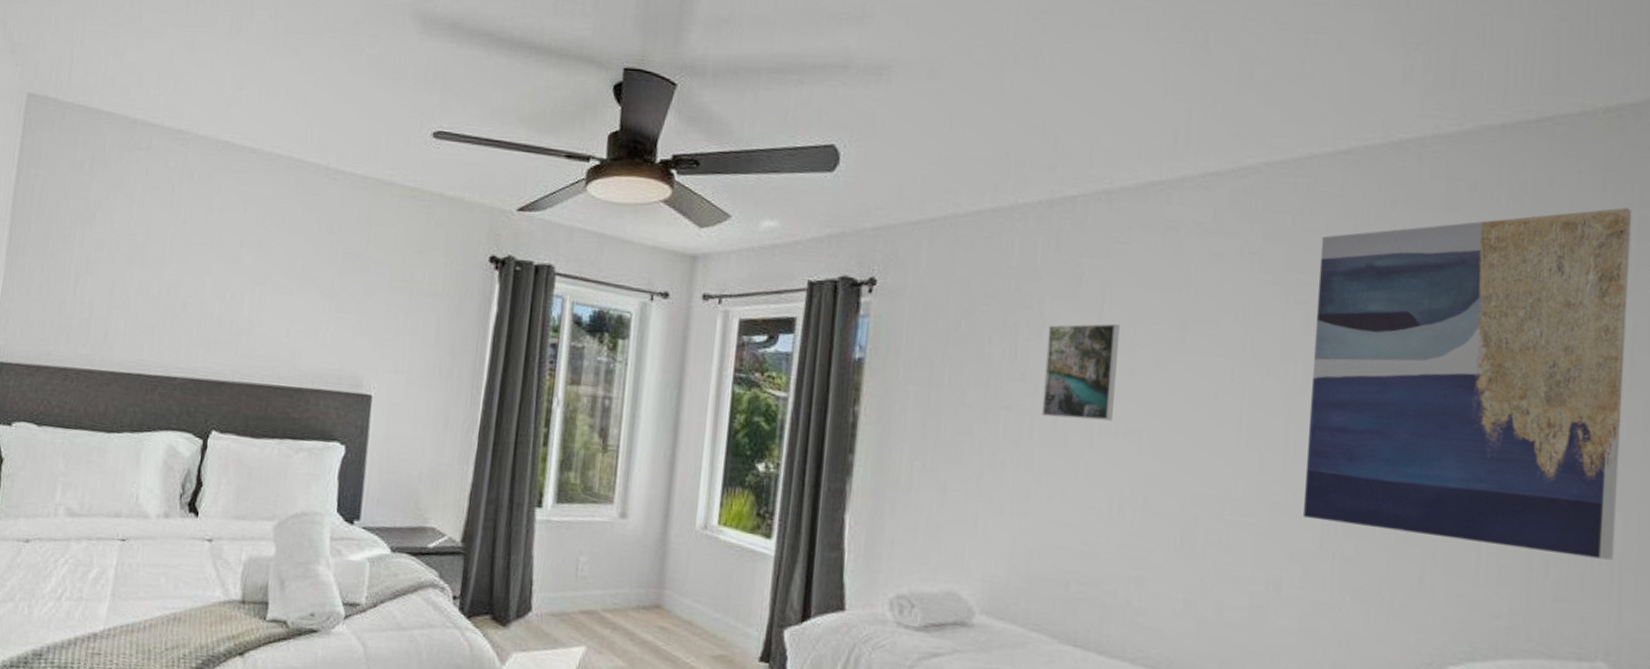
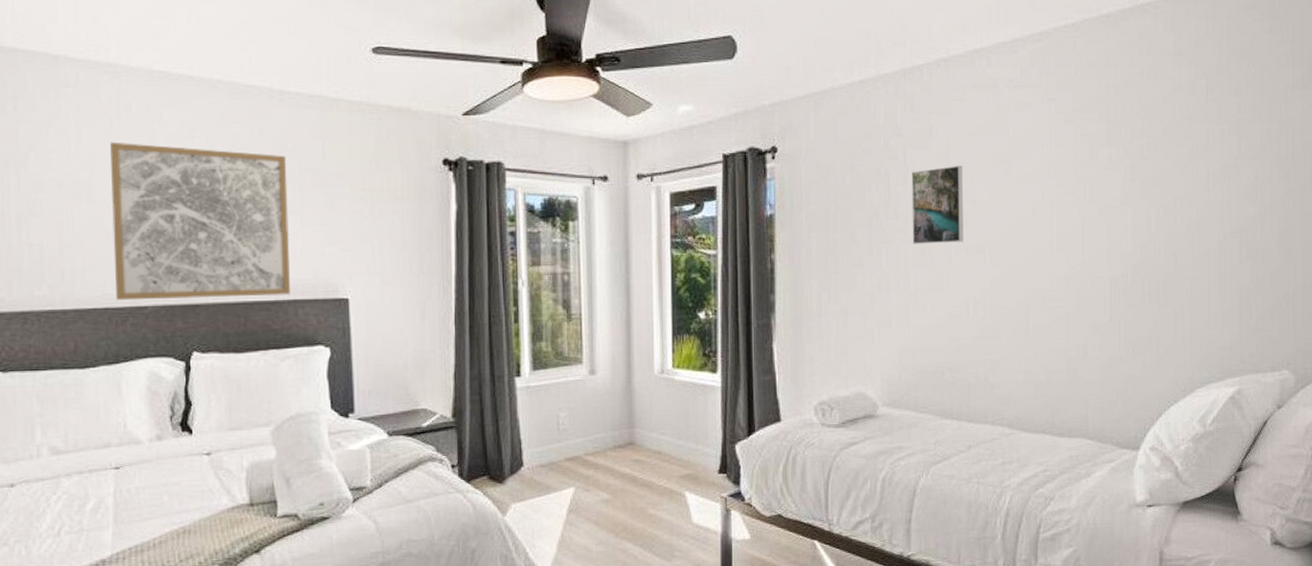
wall art: none [150,208,331,384] -> present [109,141,290,301]
wall art: present [1302,207,1633,560] -> none [1095,45,1289,299]

